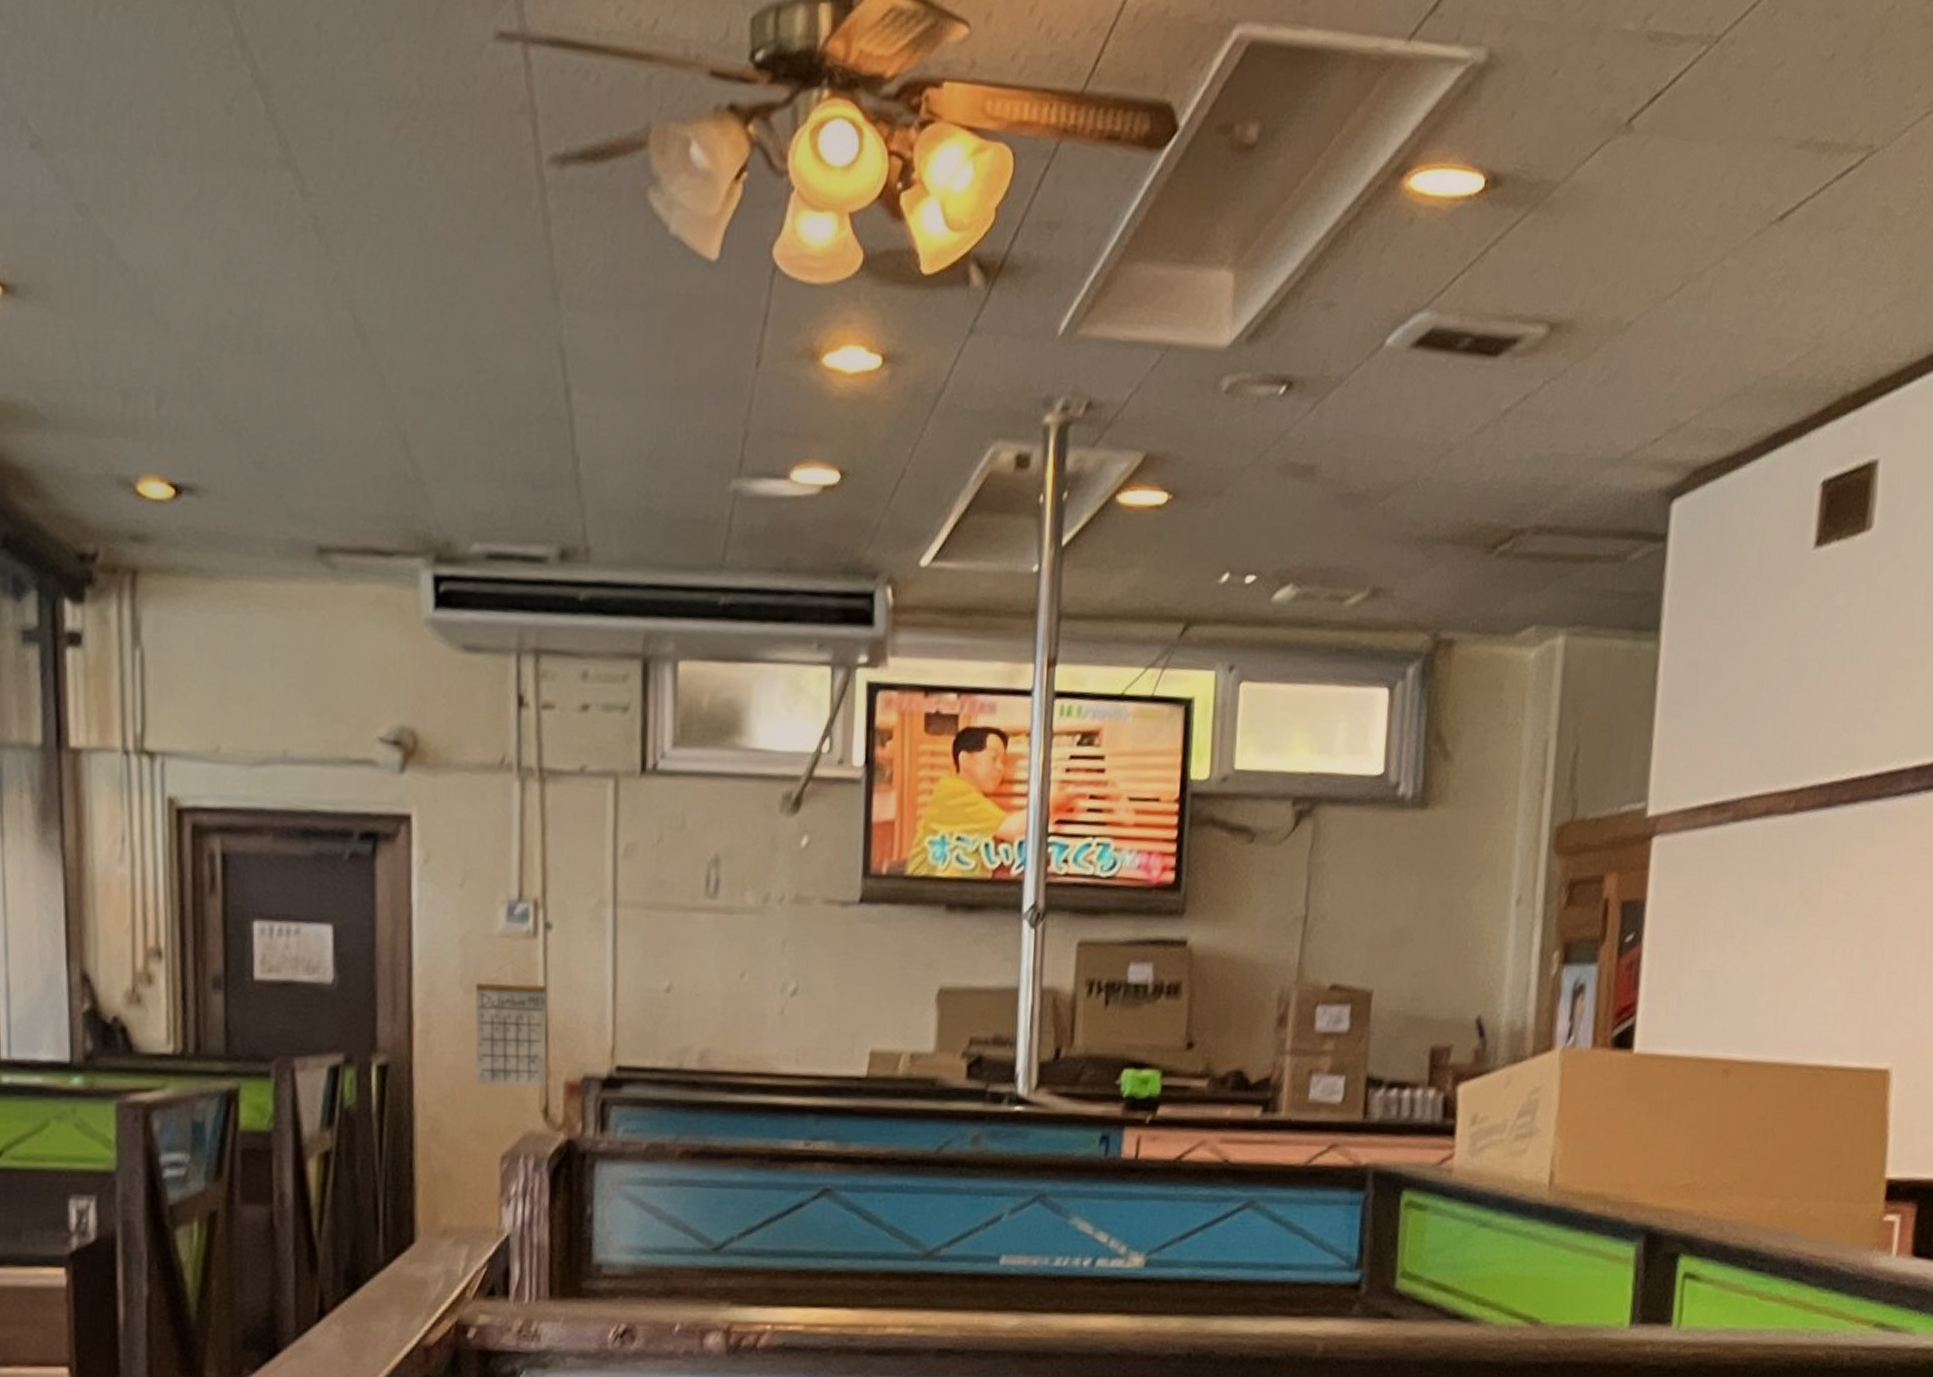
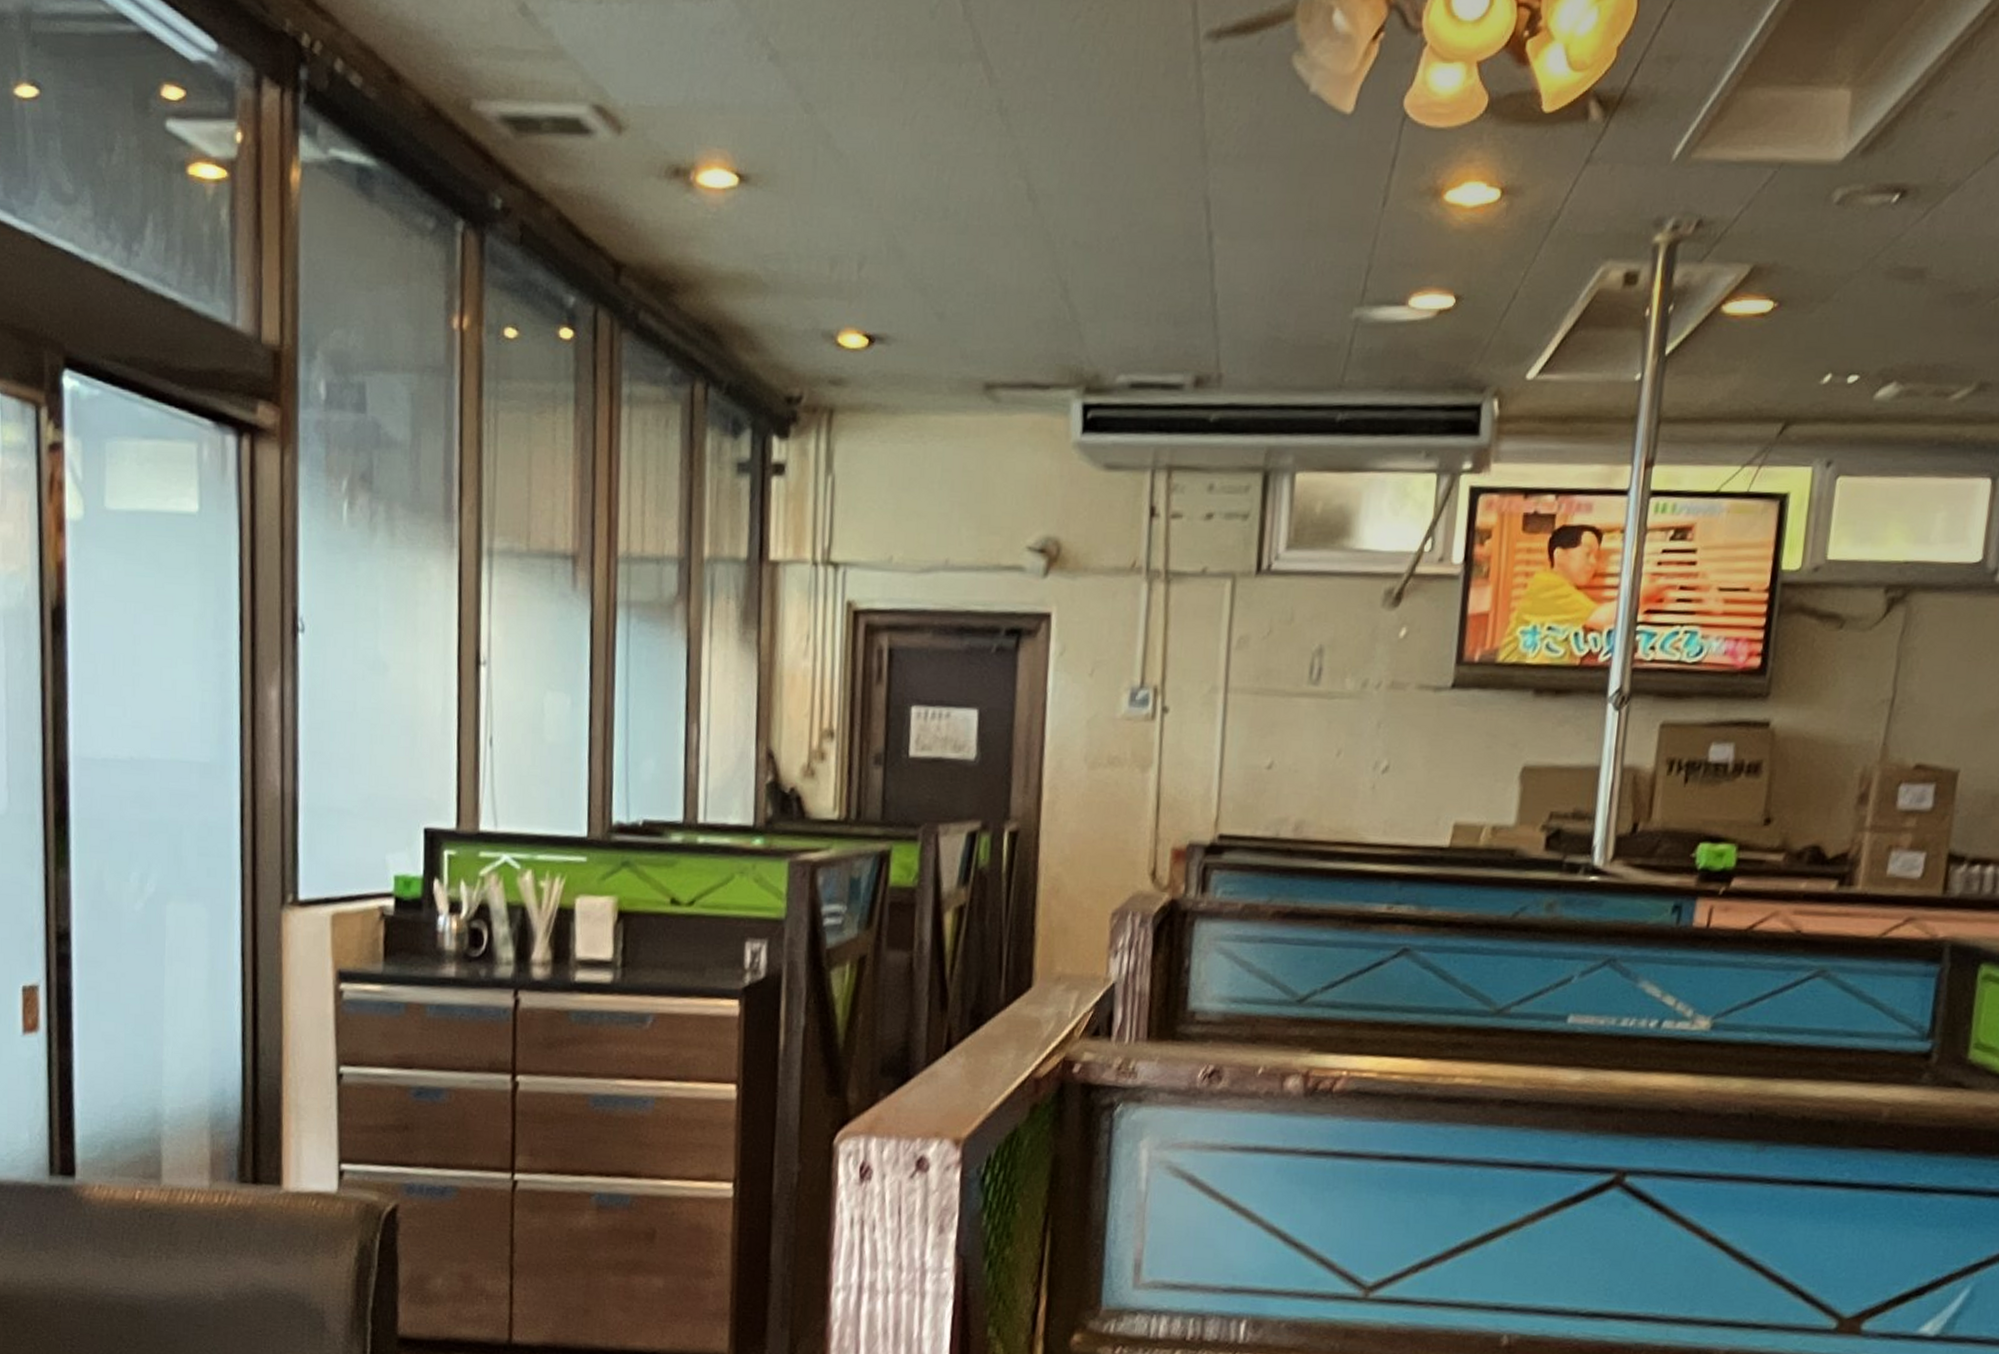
calendar: present [474,966,547,1088] -> none [1093,746,1161,853]

